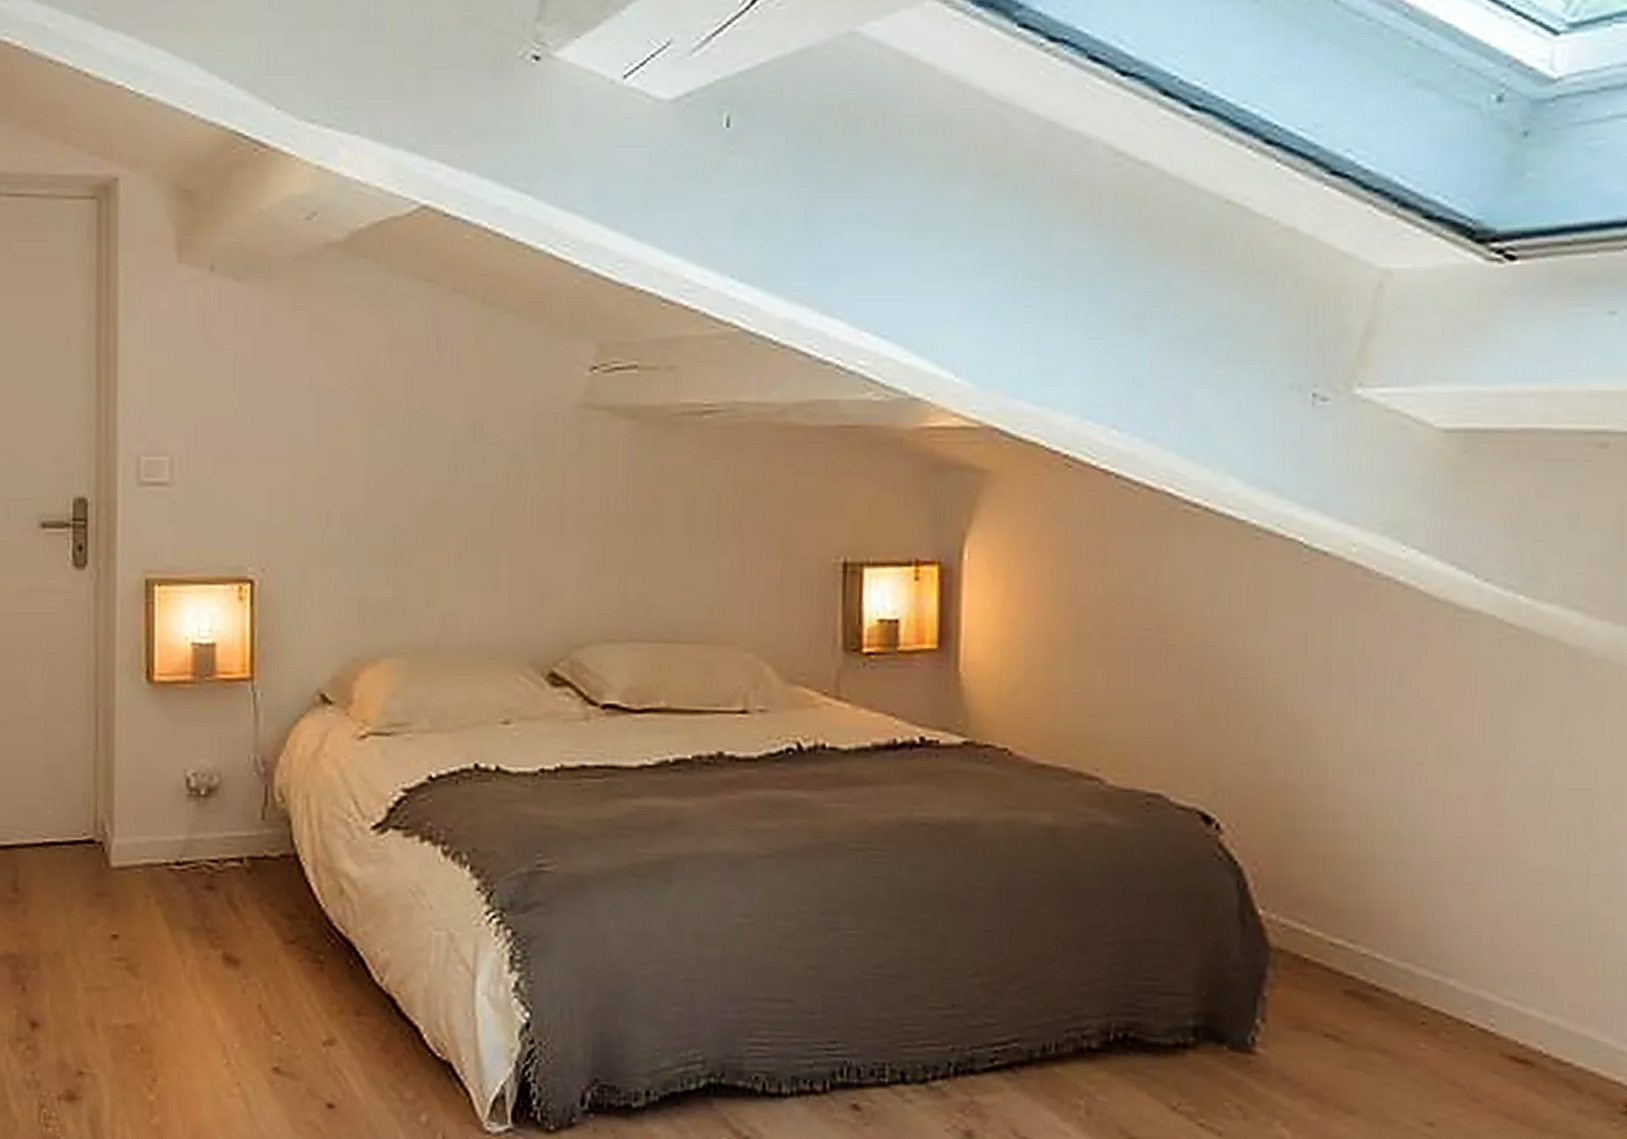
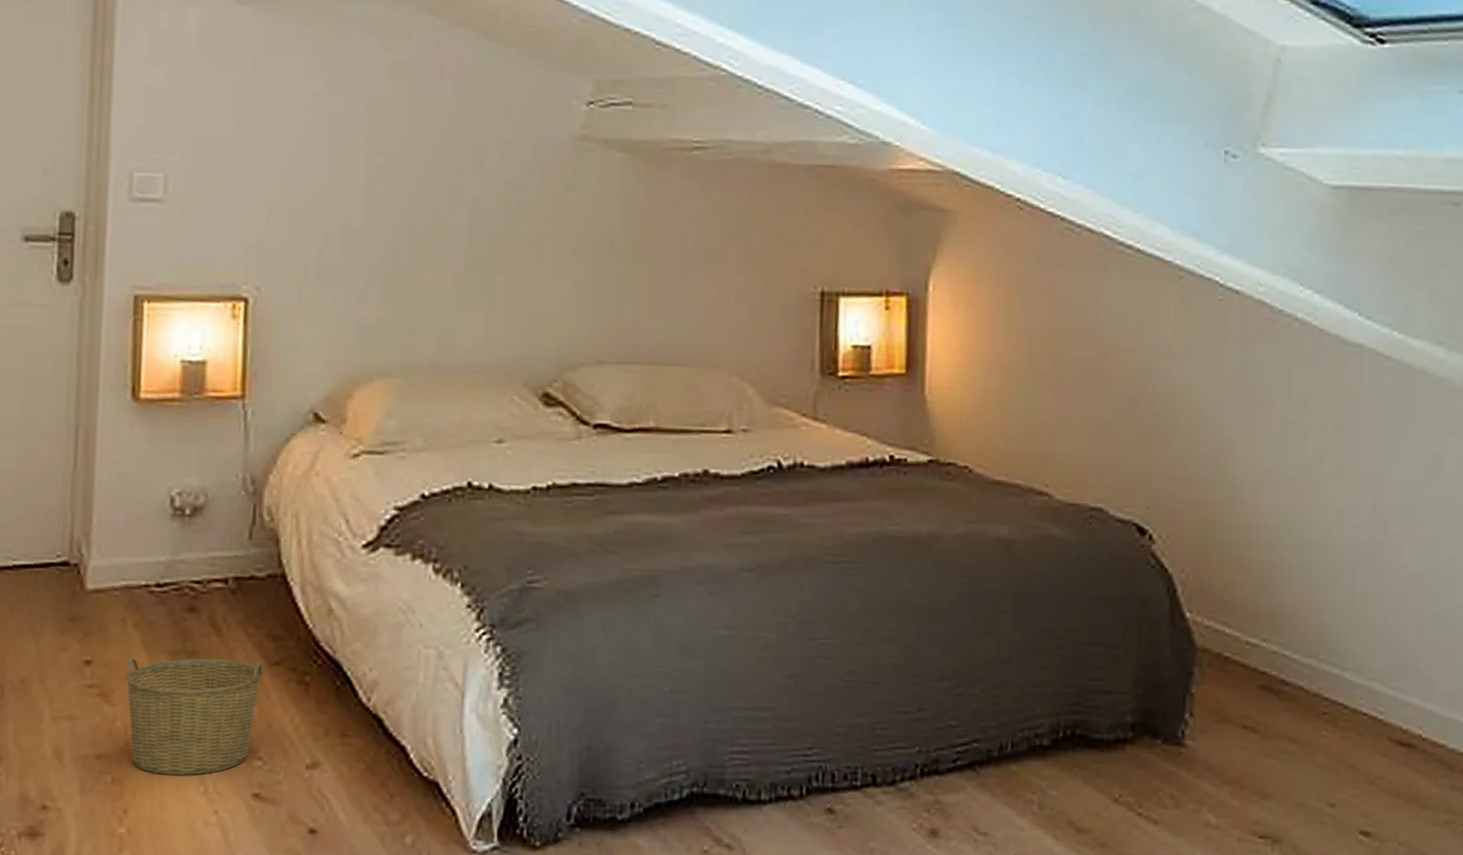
basket: none [149,932,279,1048] -> present [125,657,263,775]

